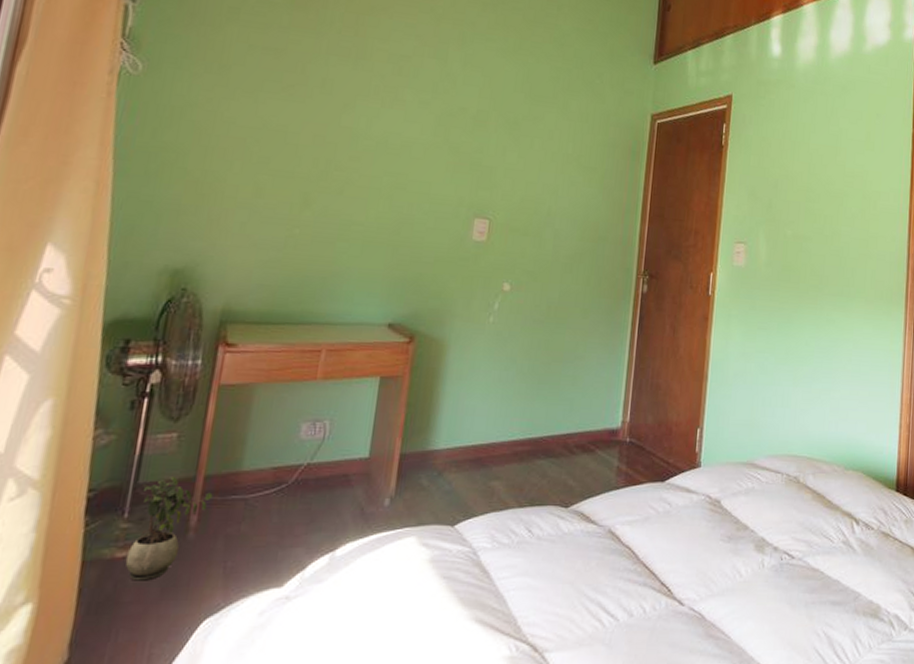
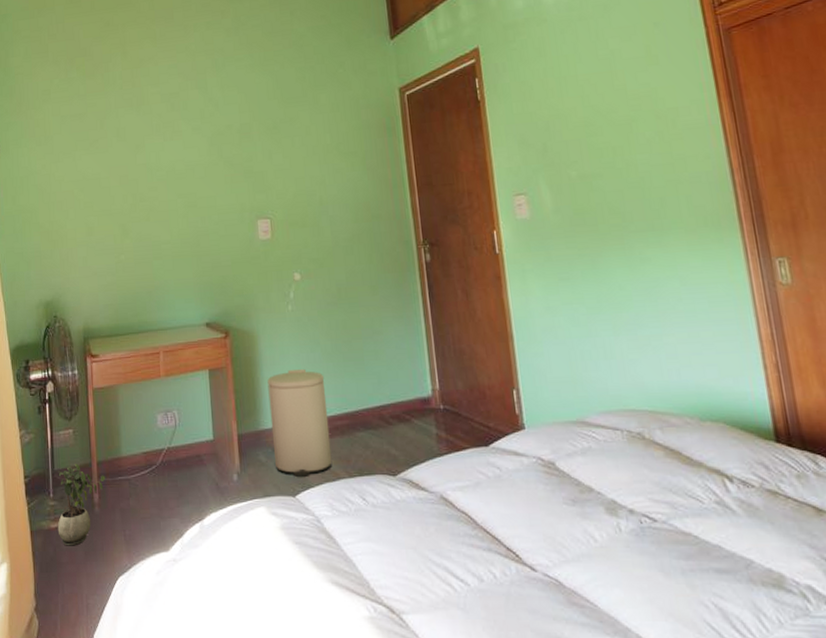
pedal bin: none [437,387,514,506] -> present [267,369,332,478]

